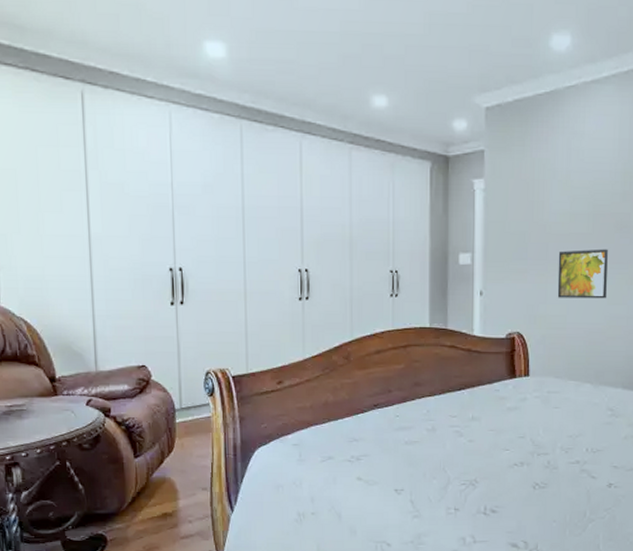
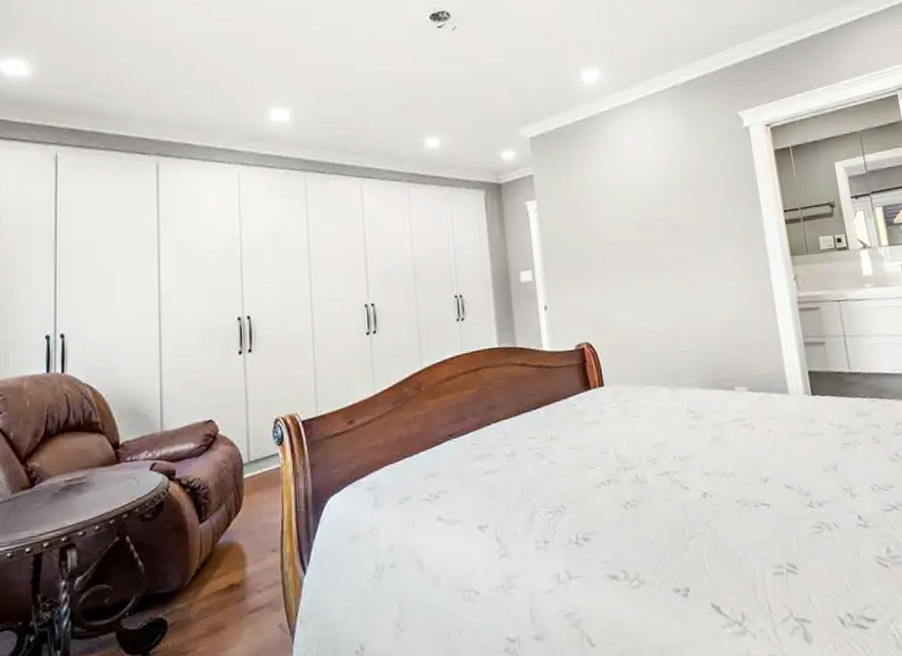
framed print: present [557,249,608,299] -> none [615,252,668,304]

